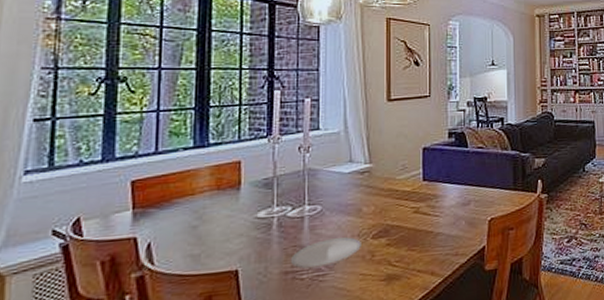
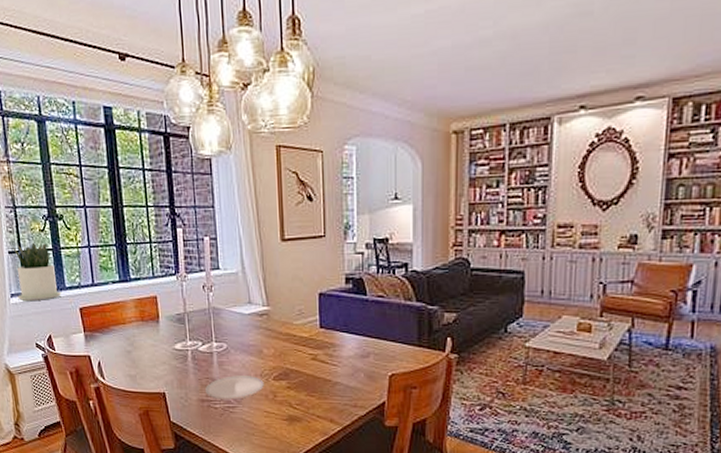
planter: none [35,107,106,178] -> present [12,242,61,300]

